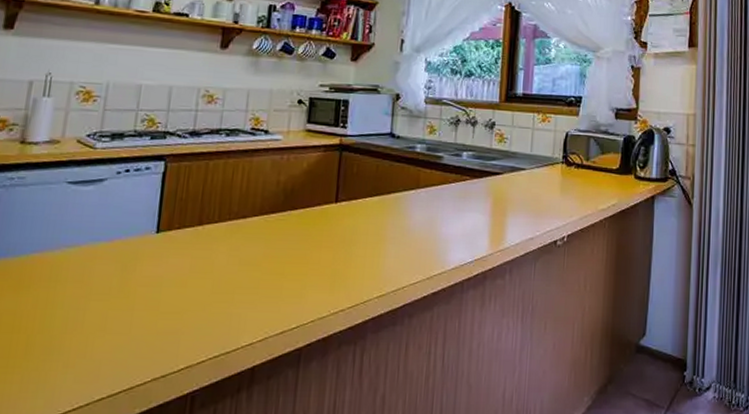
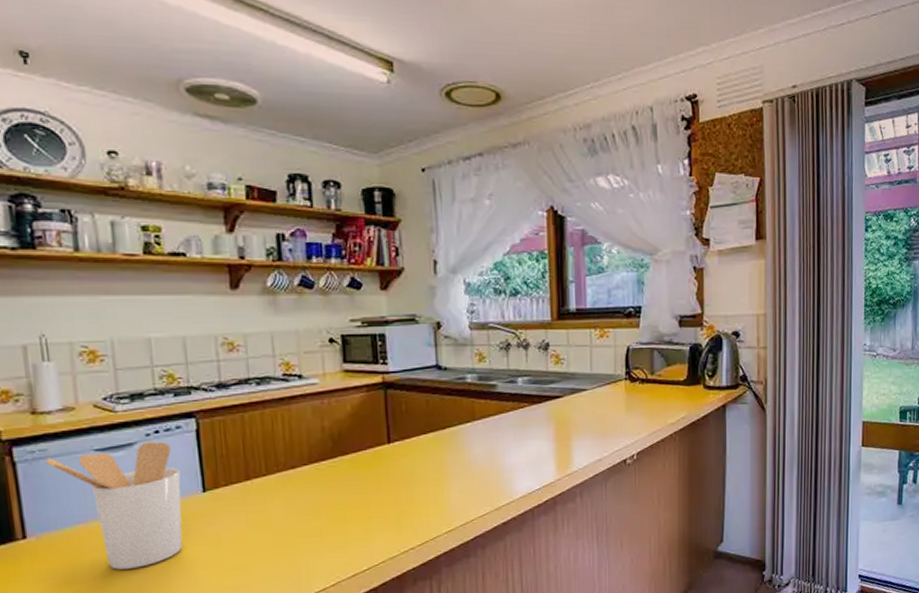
utensil holder: none [21,179,140,303] -> present [45,441,183,570]

